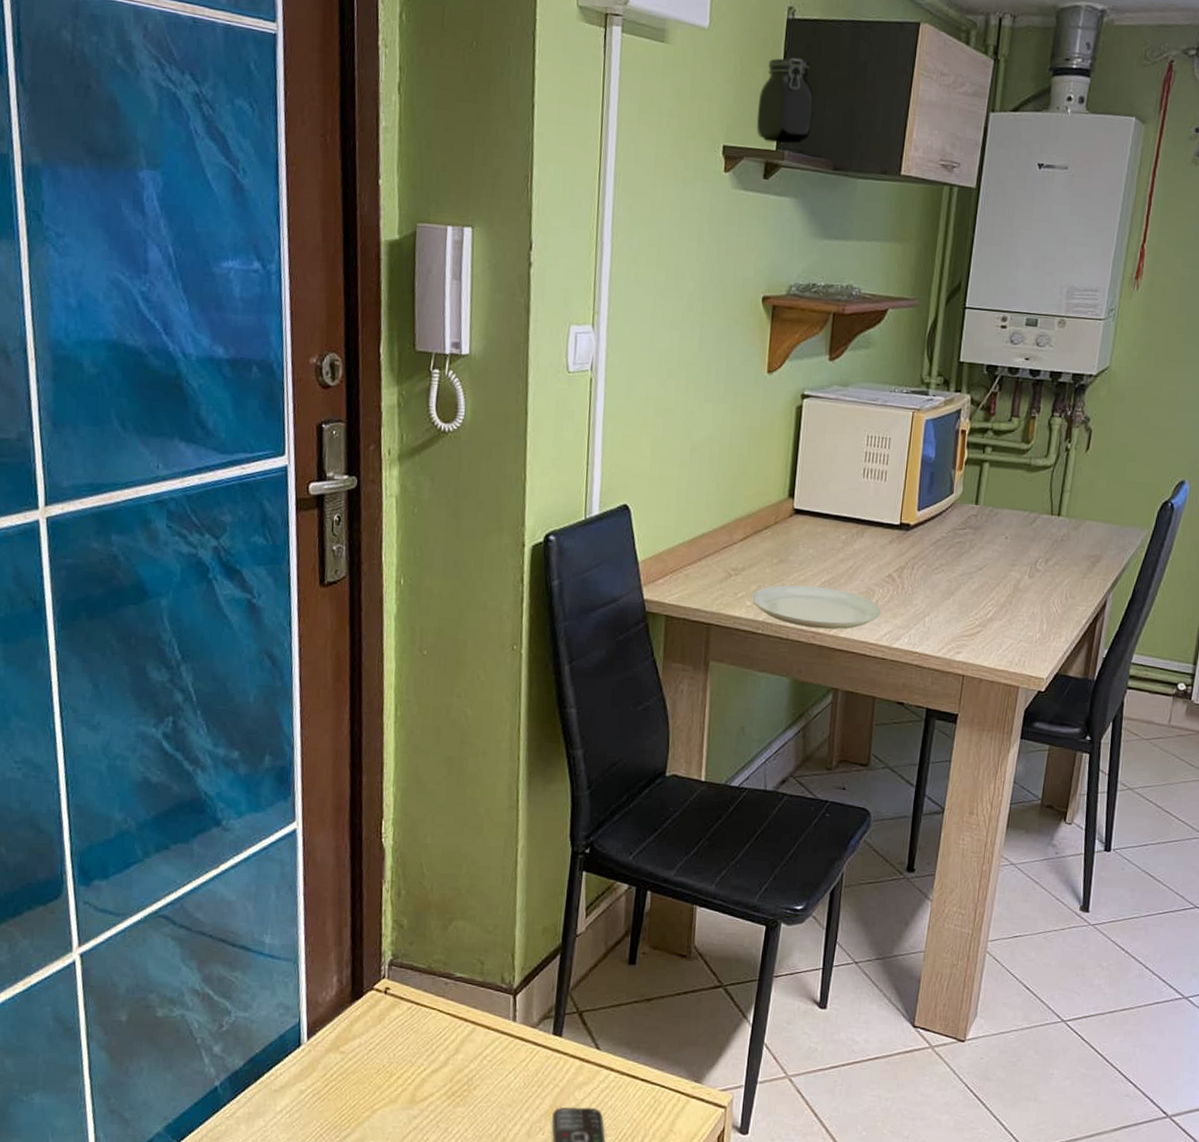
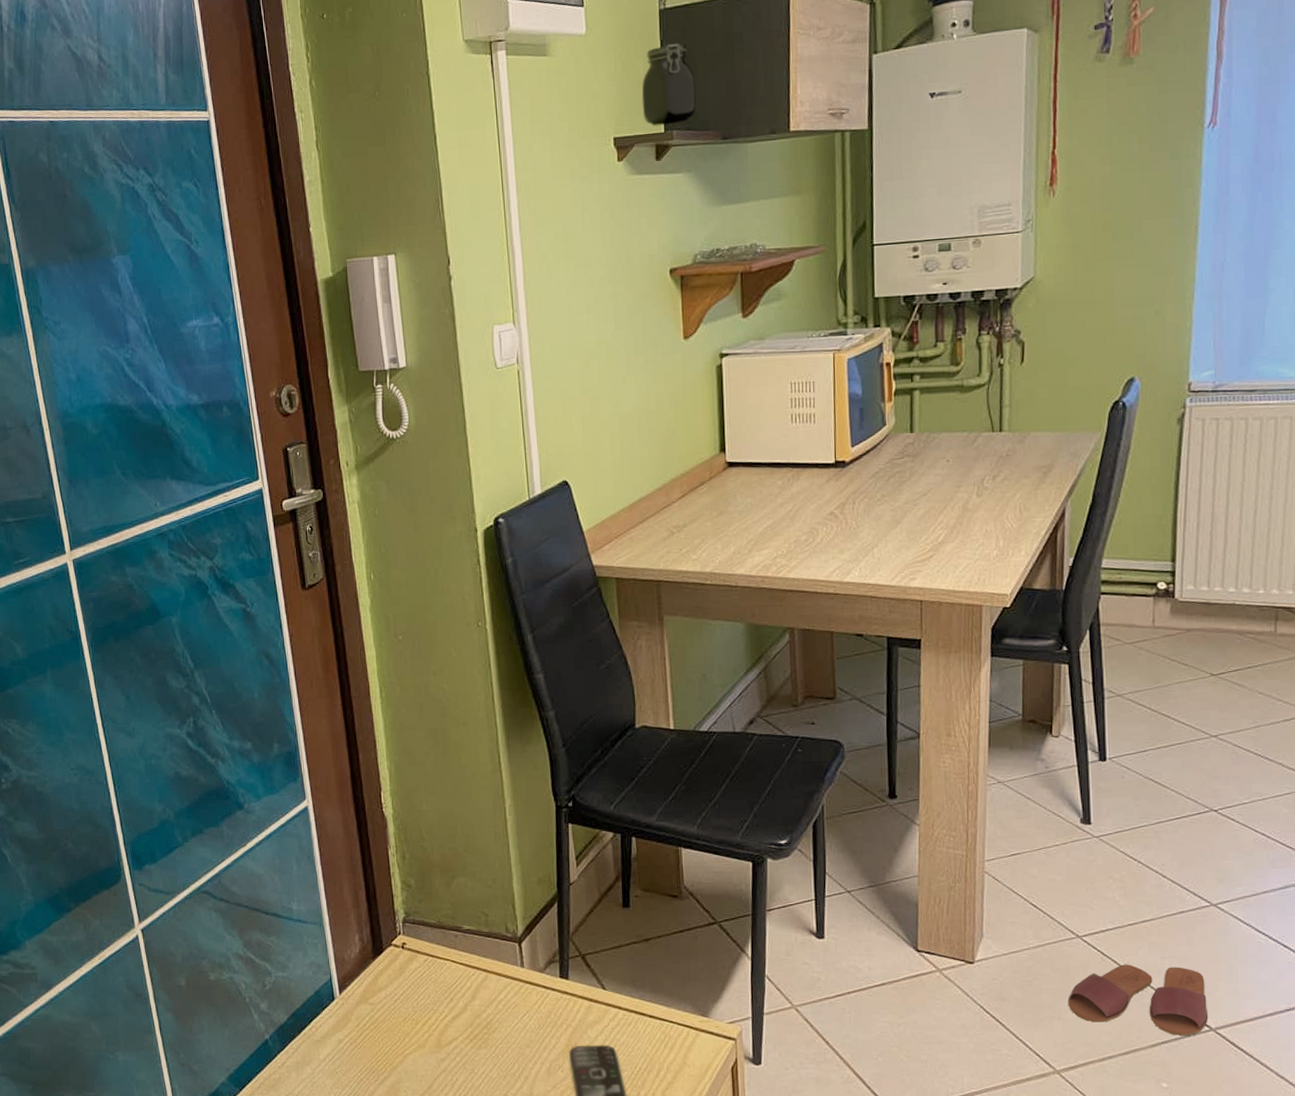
plate: present [751,584,882,629] -> none [696,532,828,573]
slippers: none [1045,1050,1168,1121] -> present [1068,964,1209,1035]

